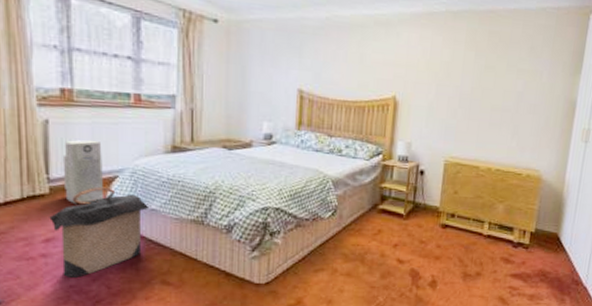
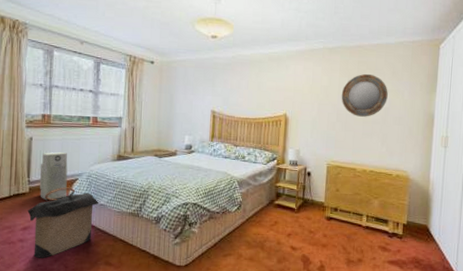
home mirror: none [465,48,524,103] -> present [341,74,388,117]

